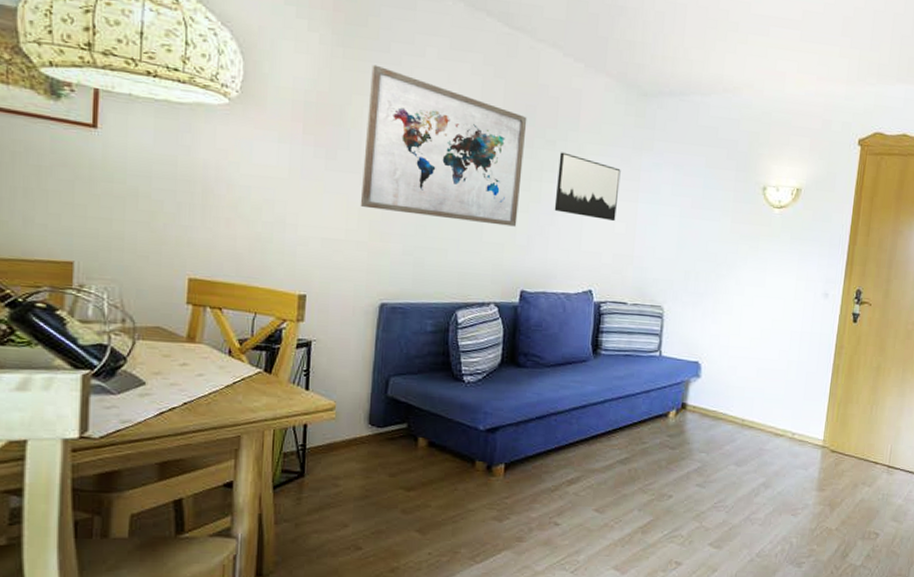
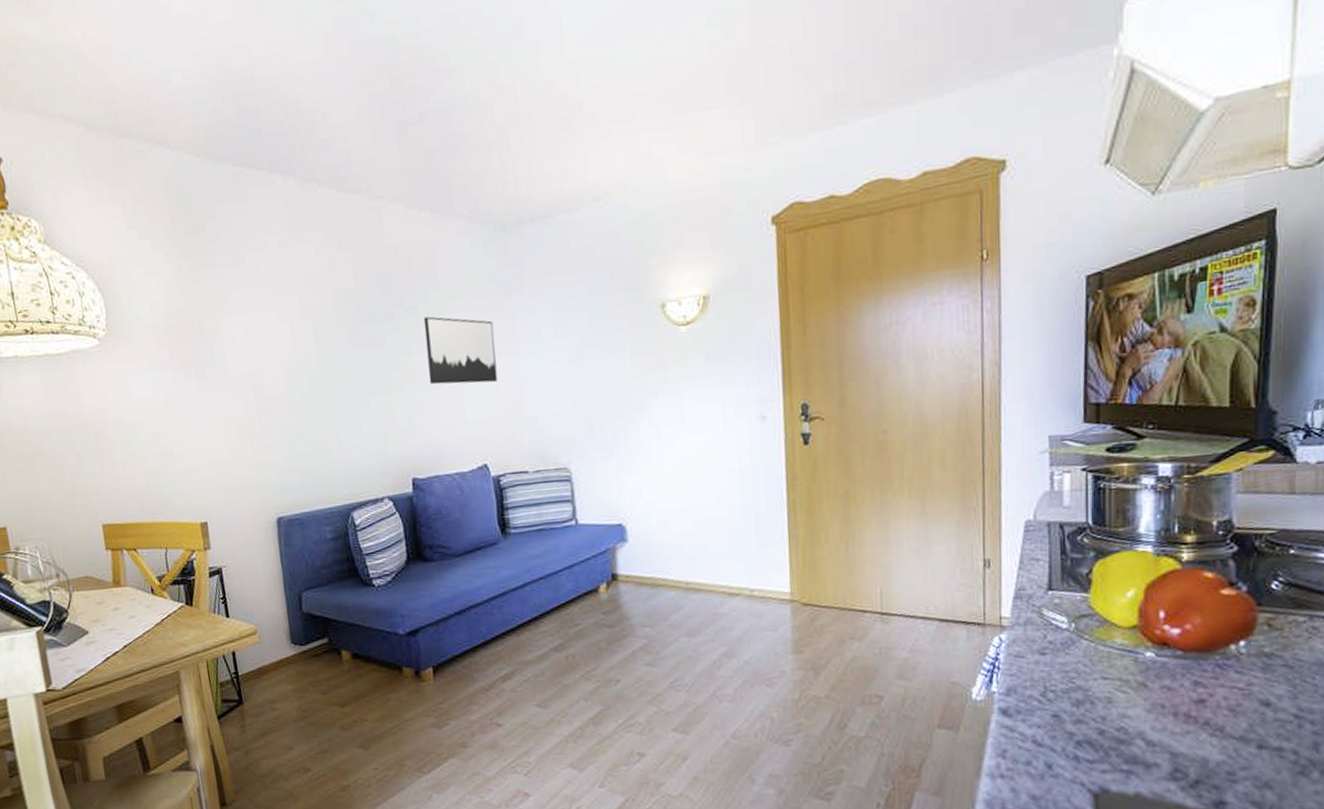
wall art: present [360,64,527,227] -> none [218,269,394,422]

